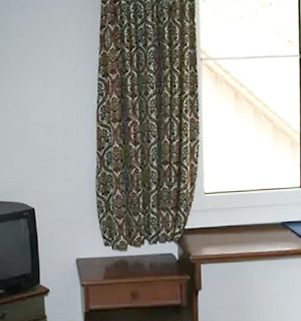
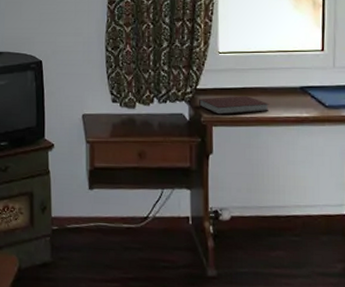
notebook: none [187,234,253,253] -> present [199,96,269,115]

